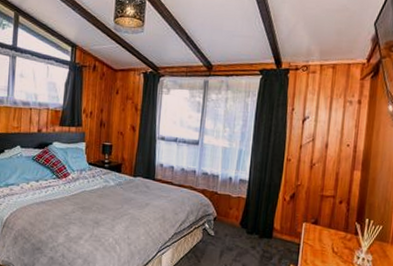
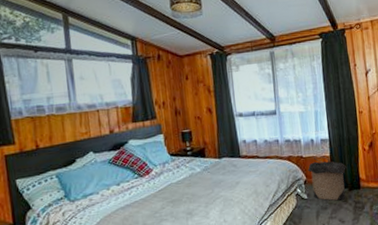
laundry hamper: none [219,193,262,246] -> present [307,154,347,201]

